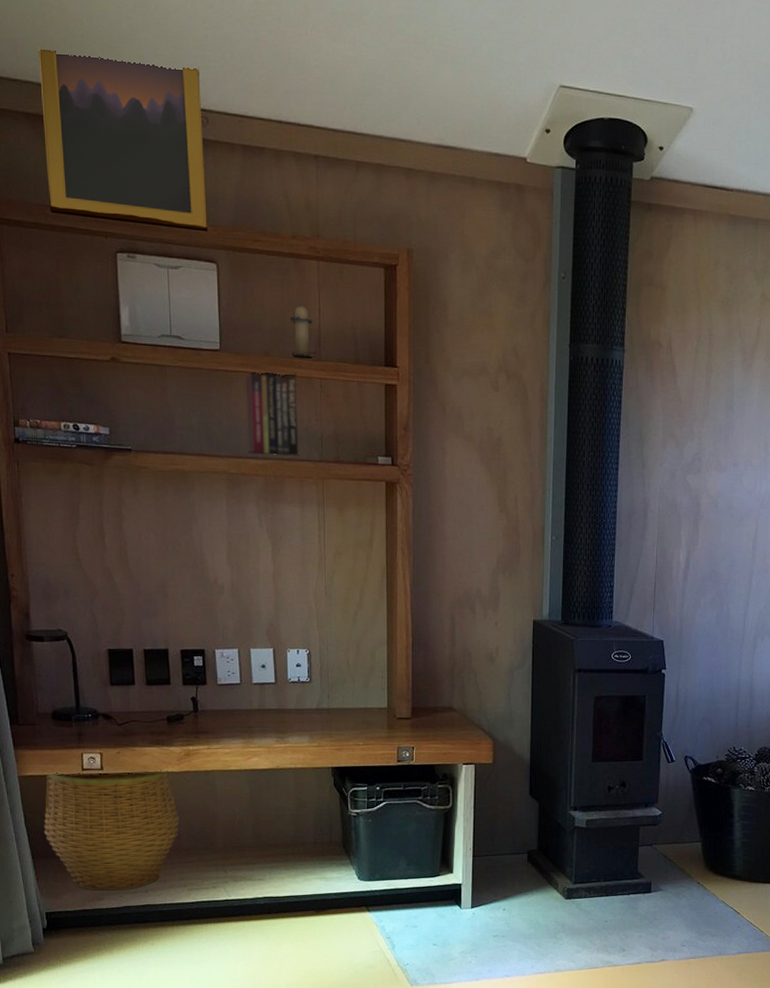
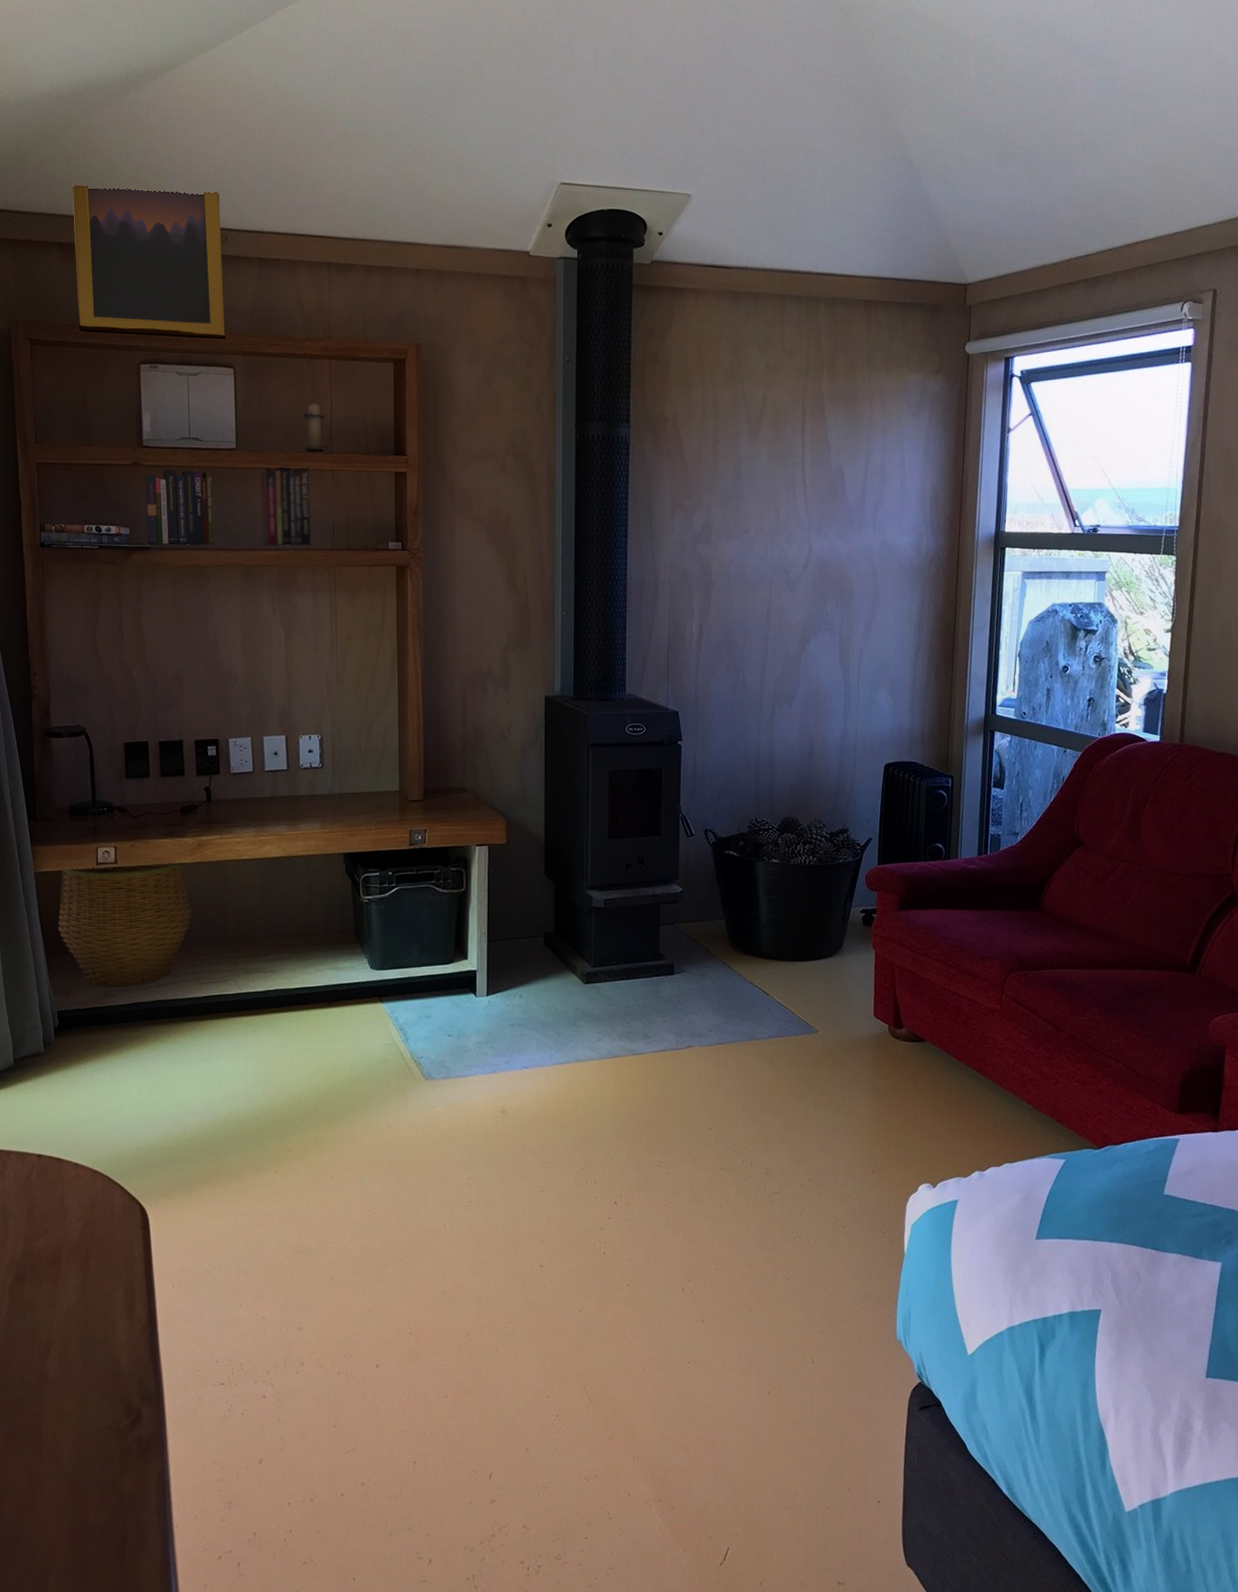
books: none [124,368,198,450] -> present [145,469,214,545]

